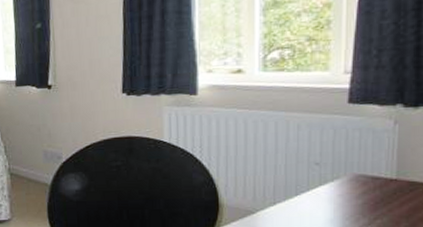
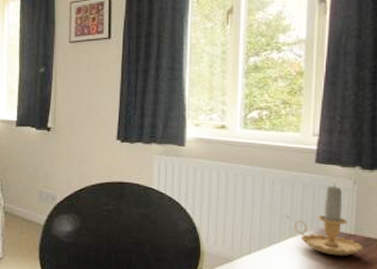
candle: none [325,123,408,203] -> present [294,183,364,256]

